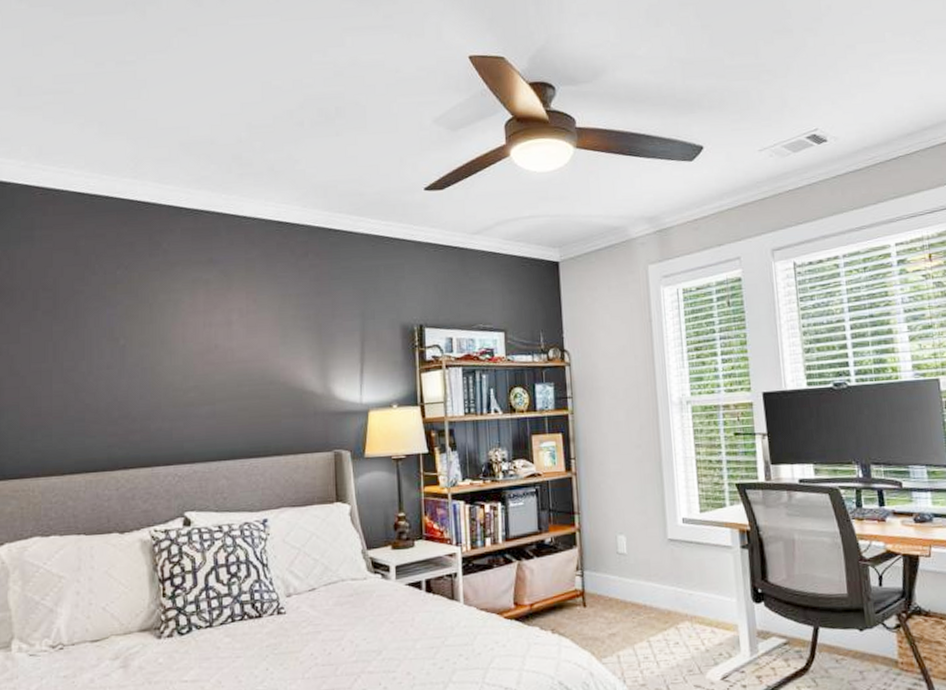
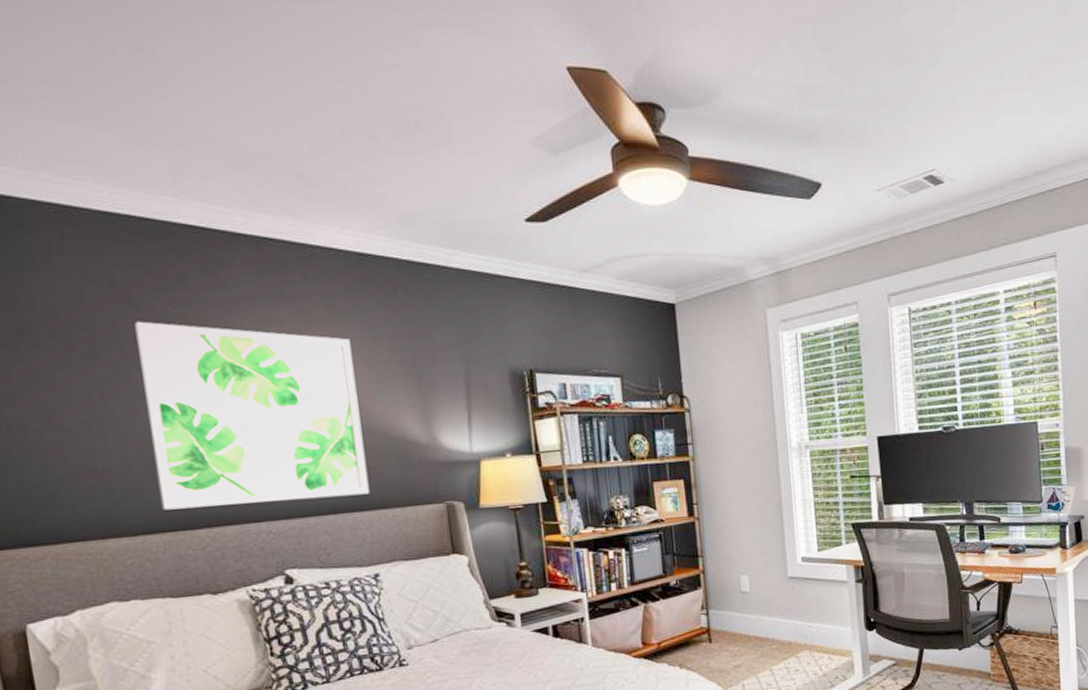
wall art: none [88,283,267,452] -> present [134,321,370,510]

